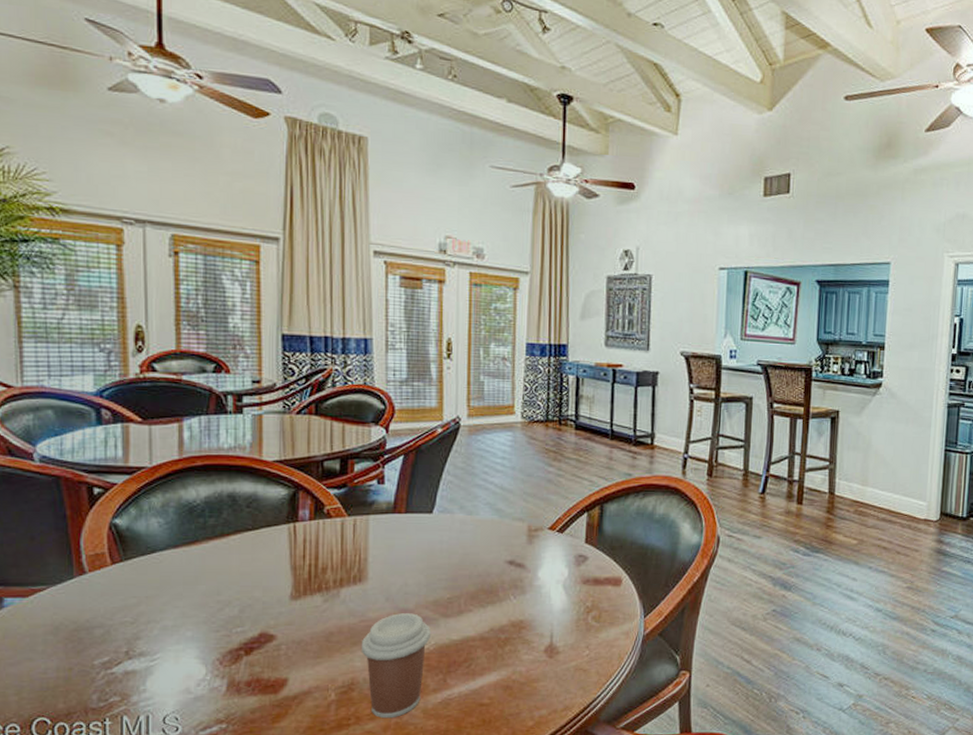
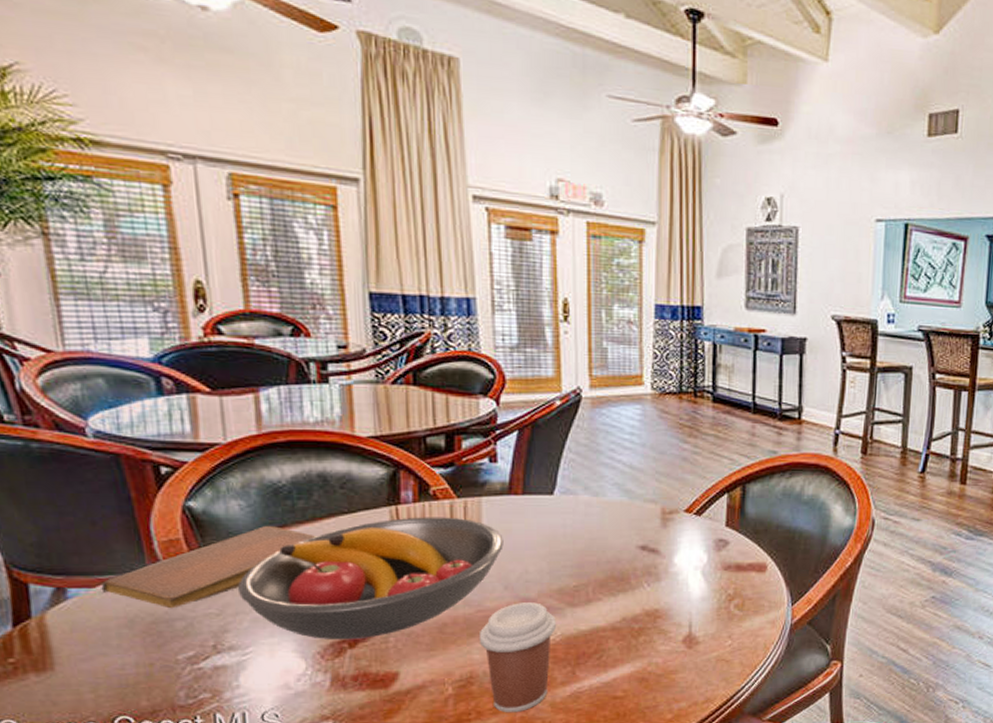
notebook: none [33,540,223,617] -> present [101,525,316,609]
fruit bowl: none [152,533,387,648] -> present [238,517,504,640]

